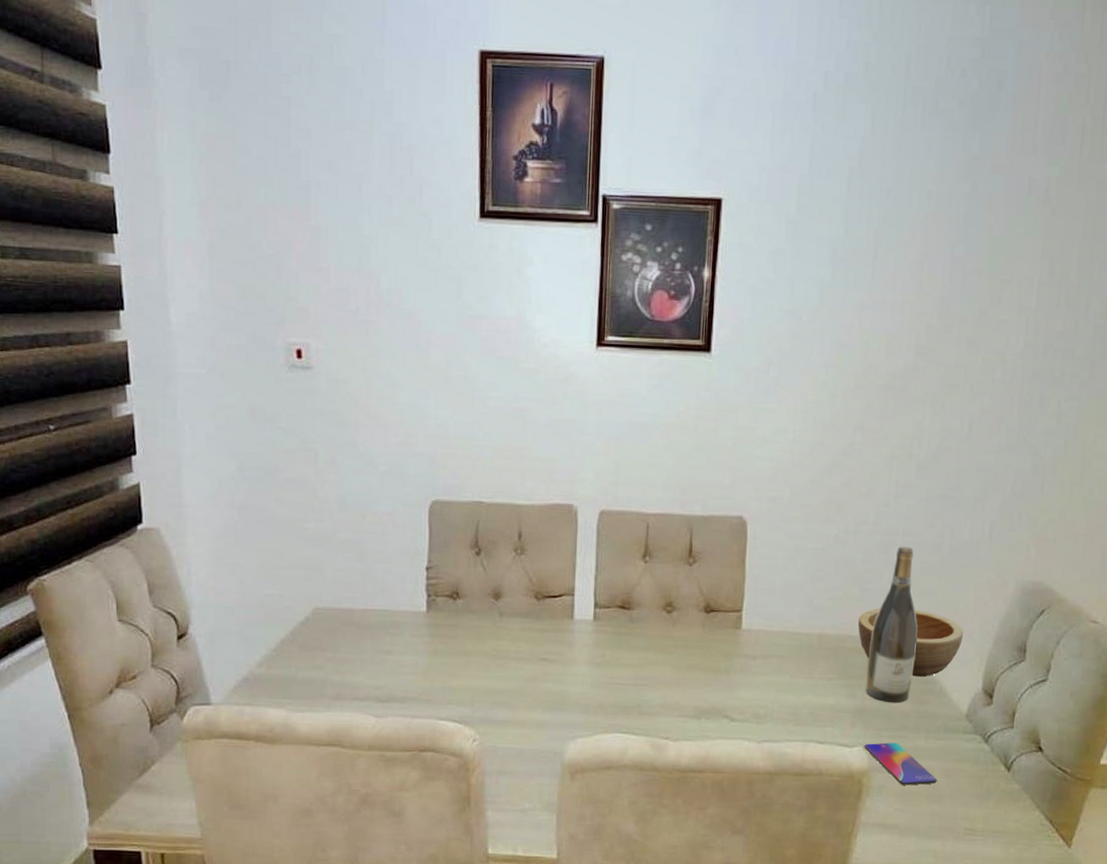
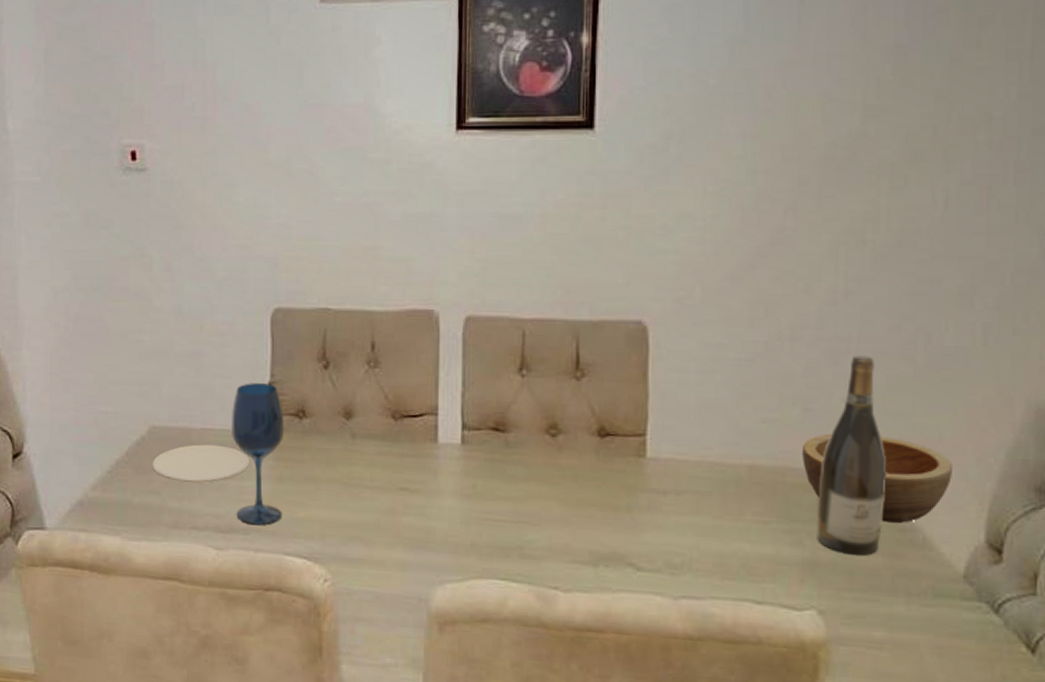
plate: none [316,623,408,658] -> present [152,444,250,483]
wineglass: none [390,568,440,694] -> present [231,383,285,525]
smartphone: present [864,742,937,785] -> none [819,606,926,665]

